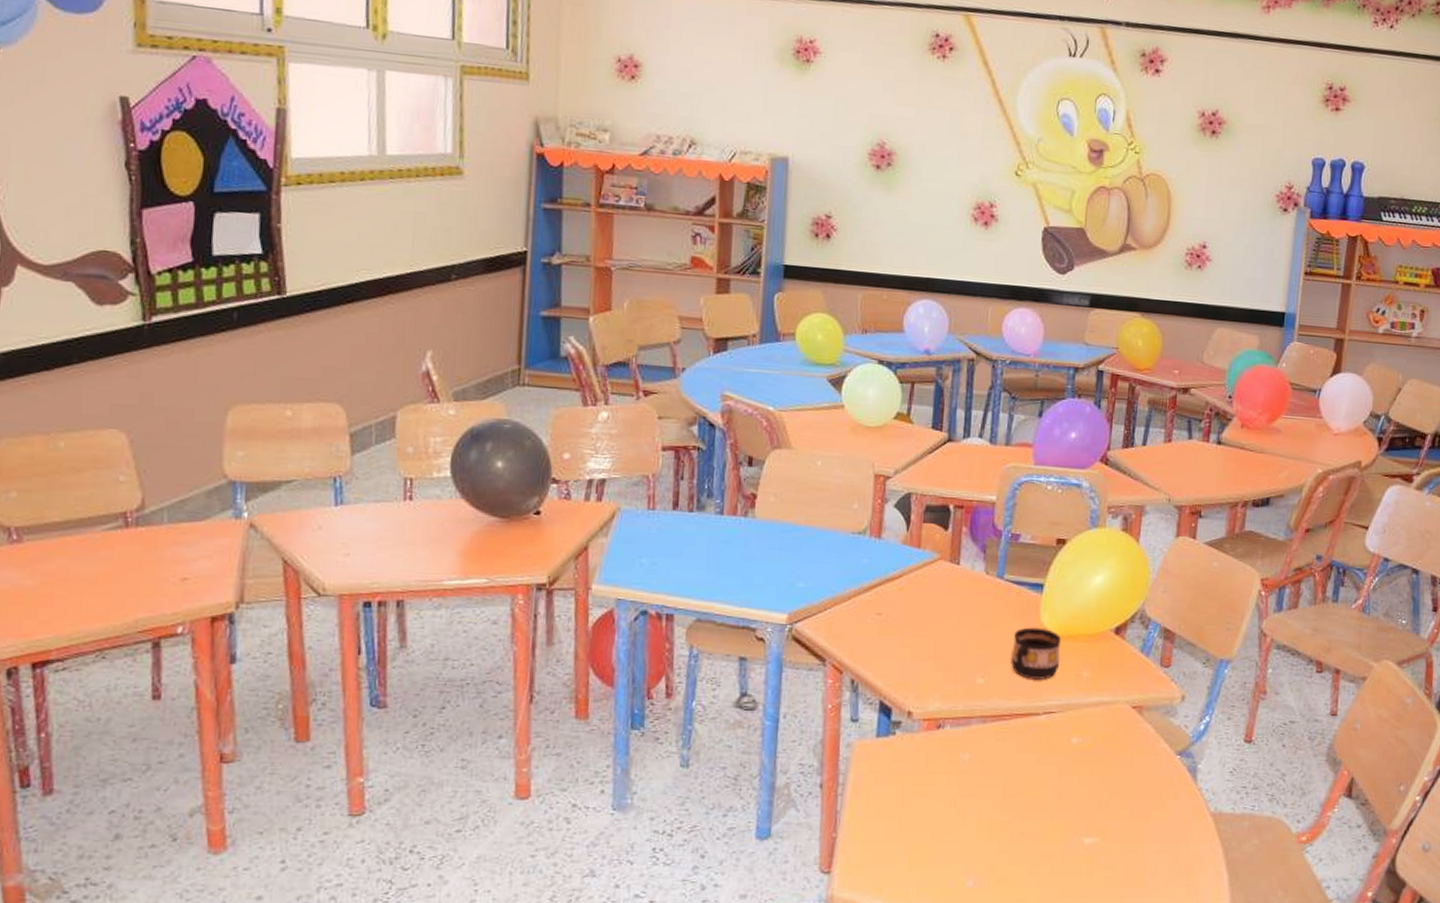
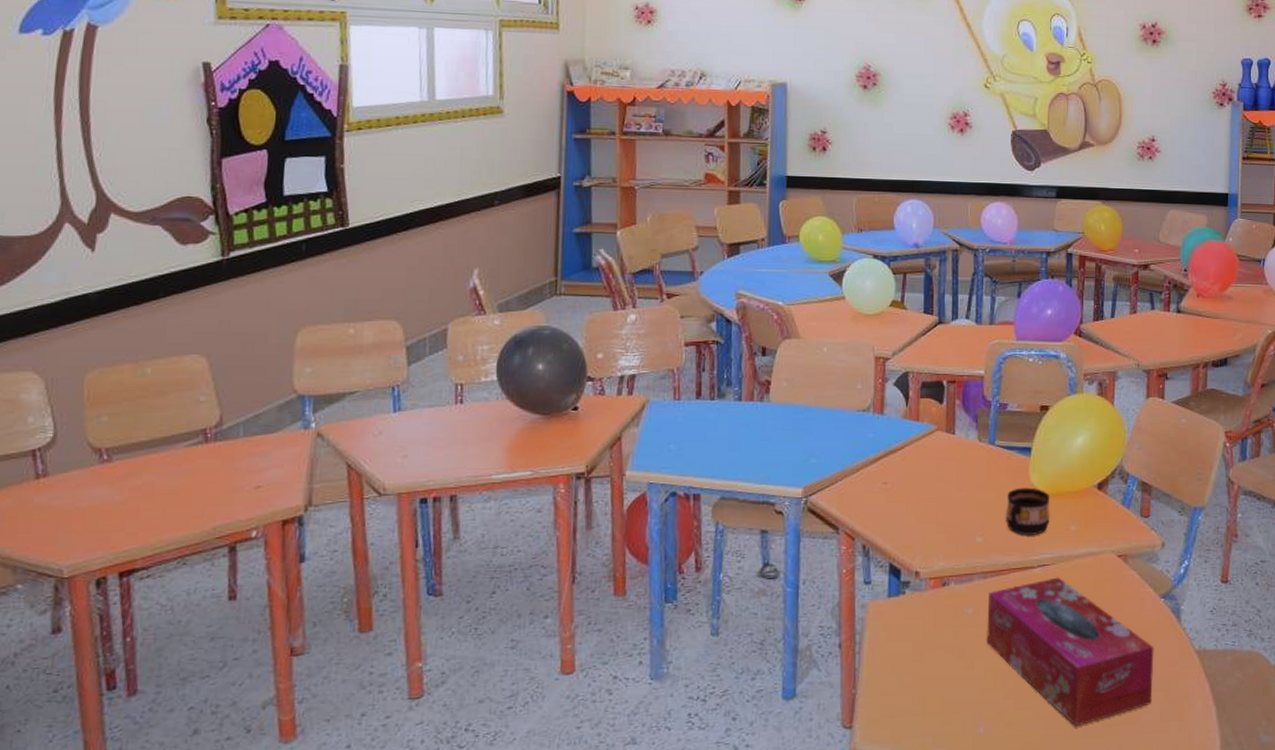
tissue box: none [982,726,1165,886] -> present [987,577,1154,727]

